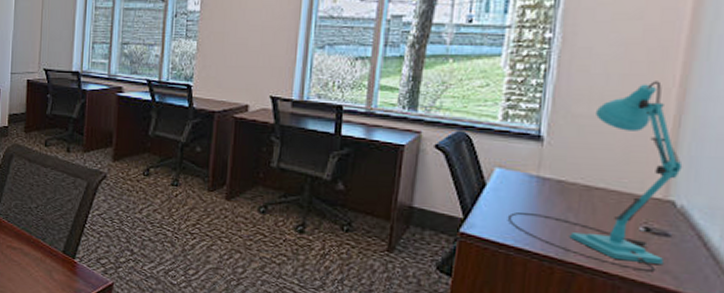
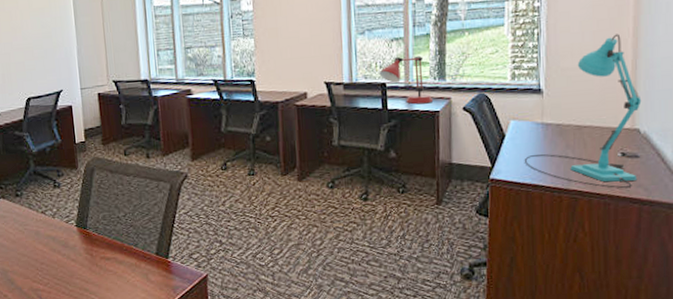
desk lamp: none [335,78,398,135] -> present [379,55,432,105]

